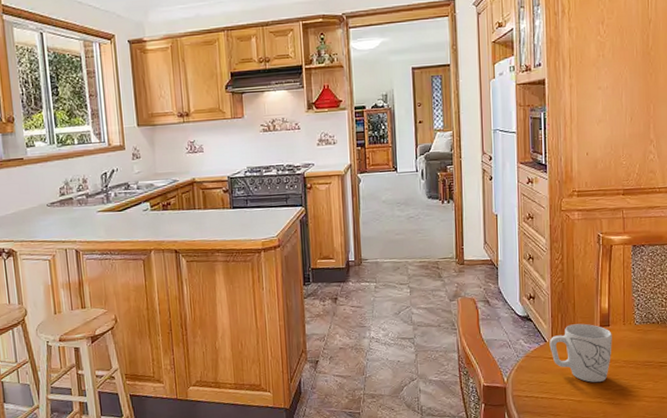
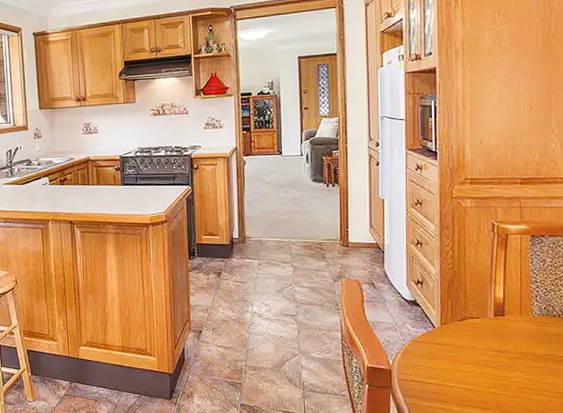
mug: present [549,323,612,383] -> none [438,312,508,372]

